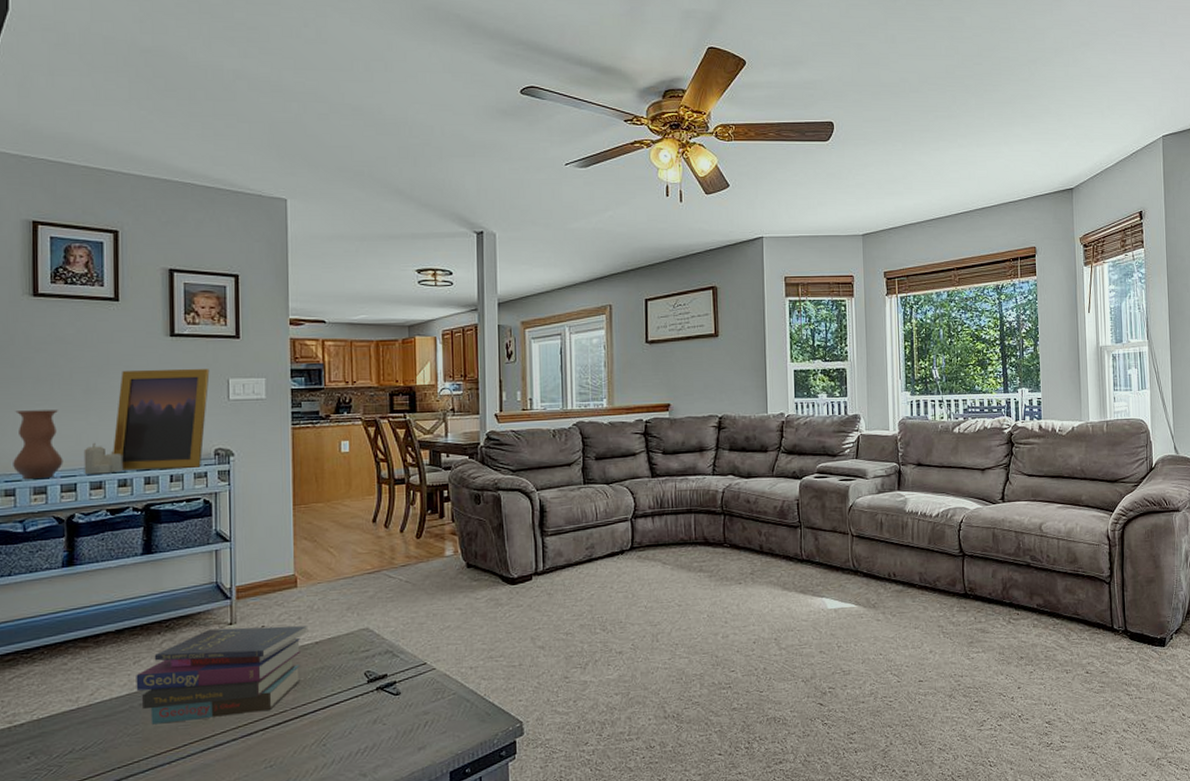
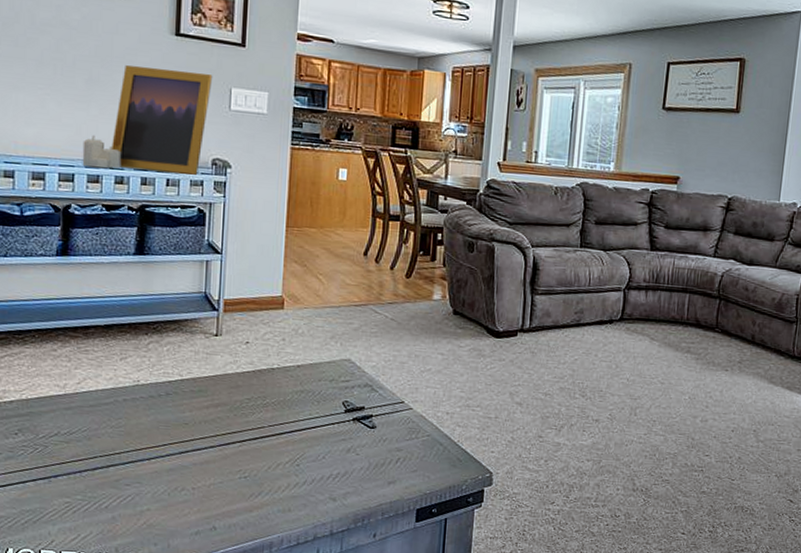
vase: present [13,410,63,479] -> none [13,92,63,165]
books: present [136,625,309,725] -> none [121,337,292,425]

